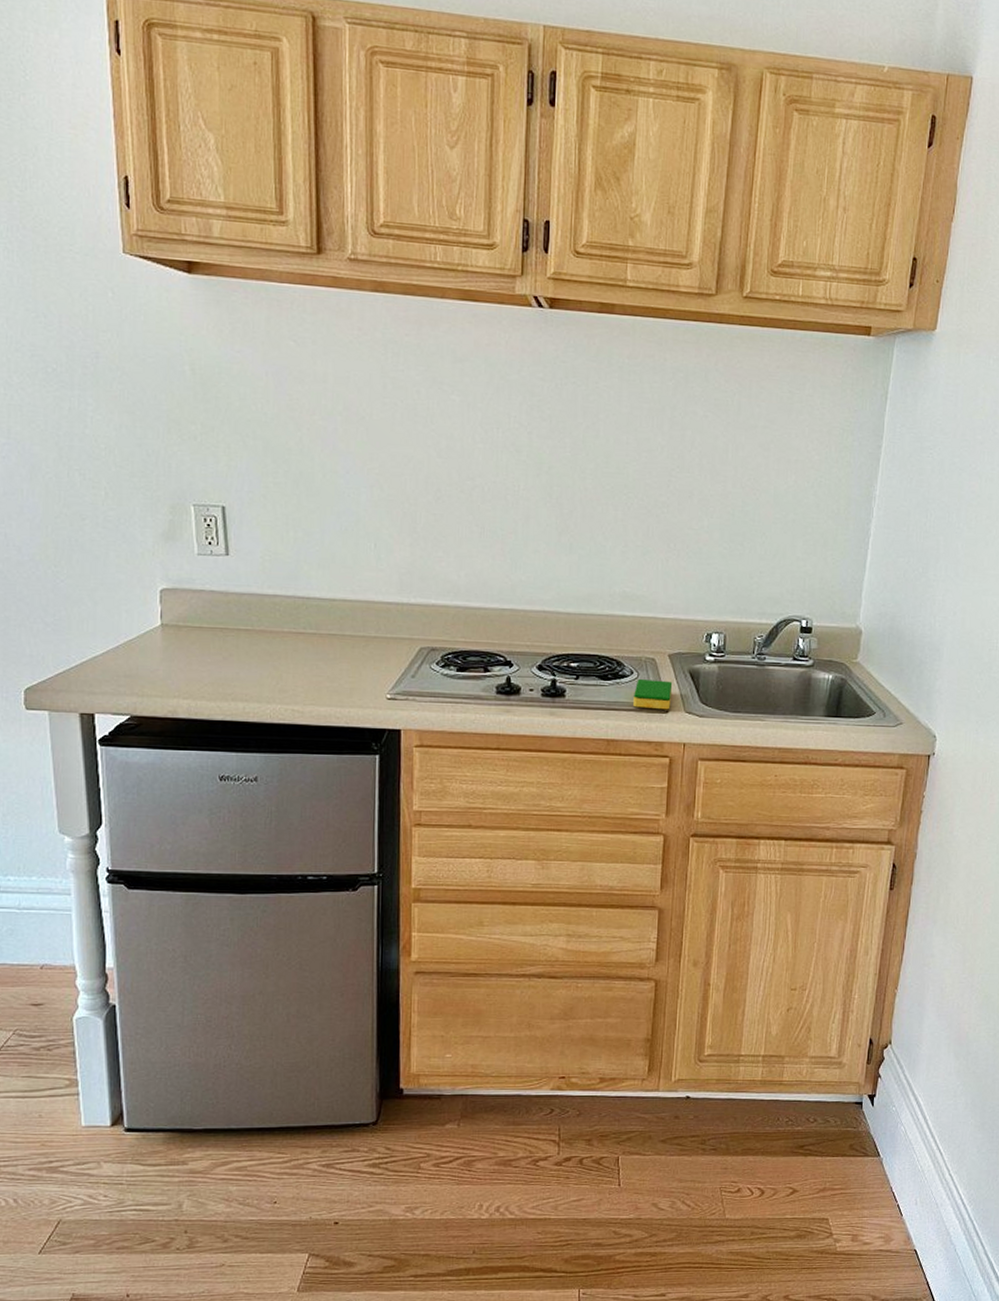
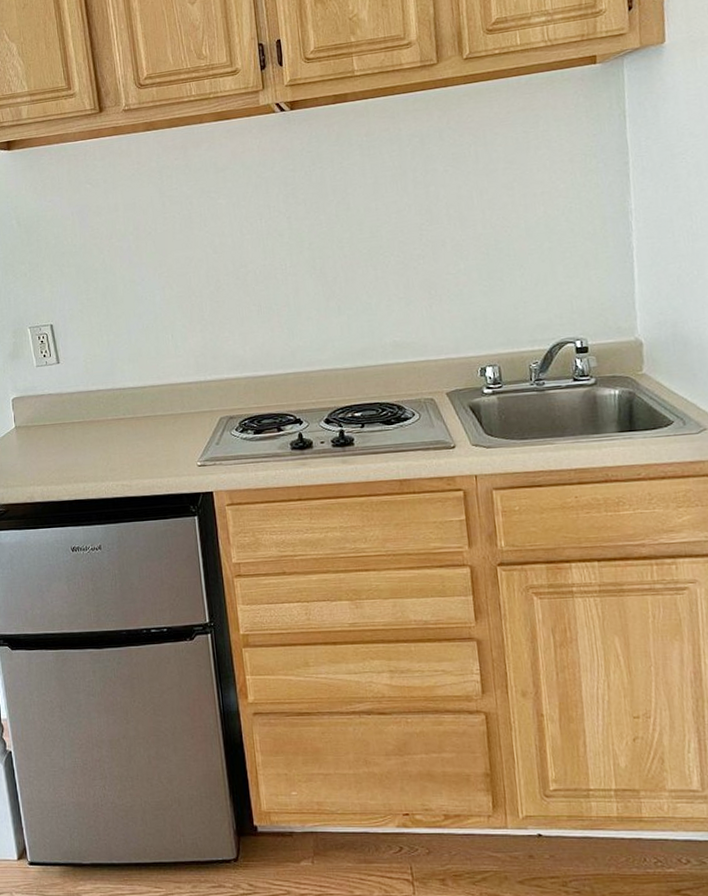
dish sponge: present [633,678,673,710] -> none [418,417,456,447]

